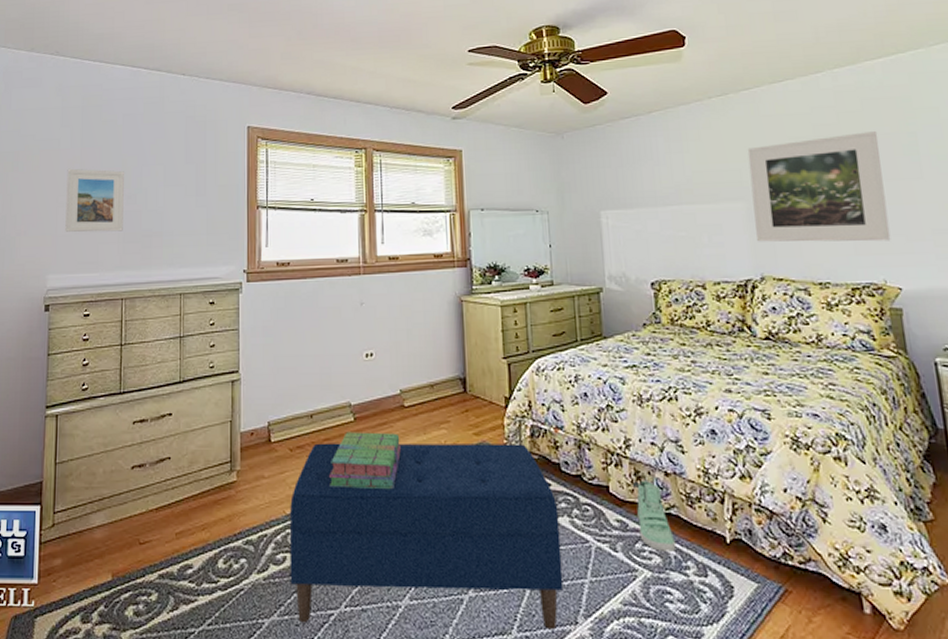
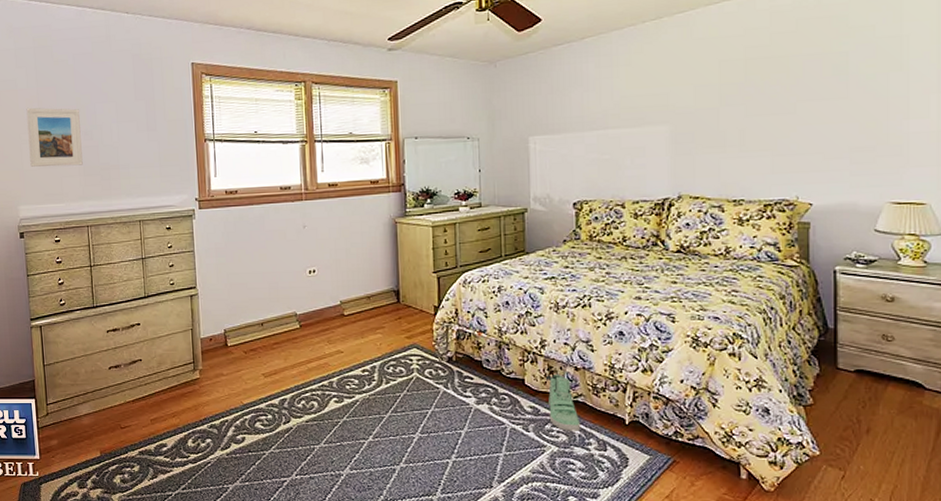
bench: present [289,443,564,630] -> none [246,345,482,492]
stack of books: present [328,432,402,490] -> none [279,337,342,384]
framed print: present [747,130,891,242] -> none [676,51,809,163]

